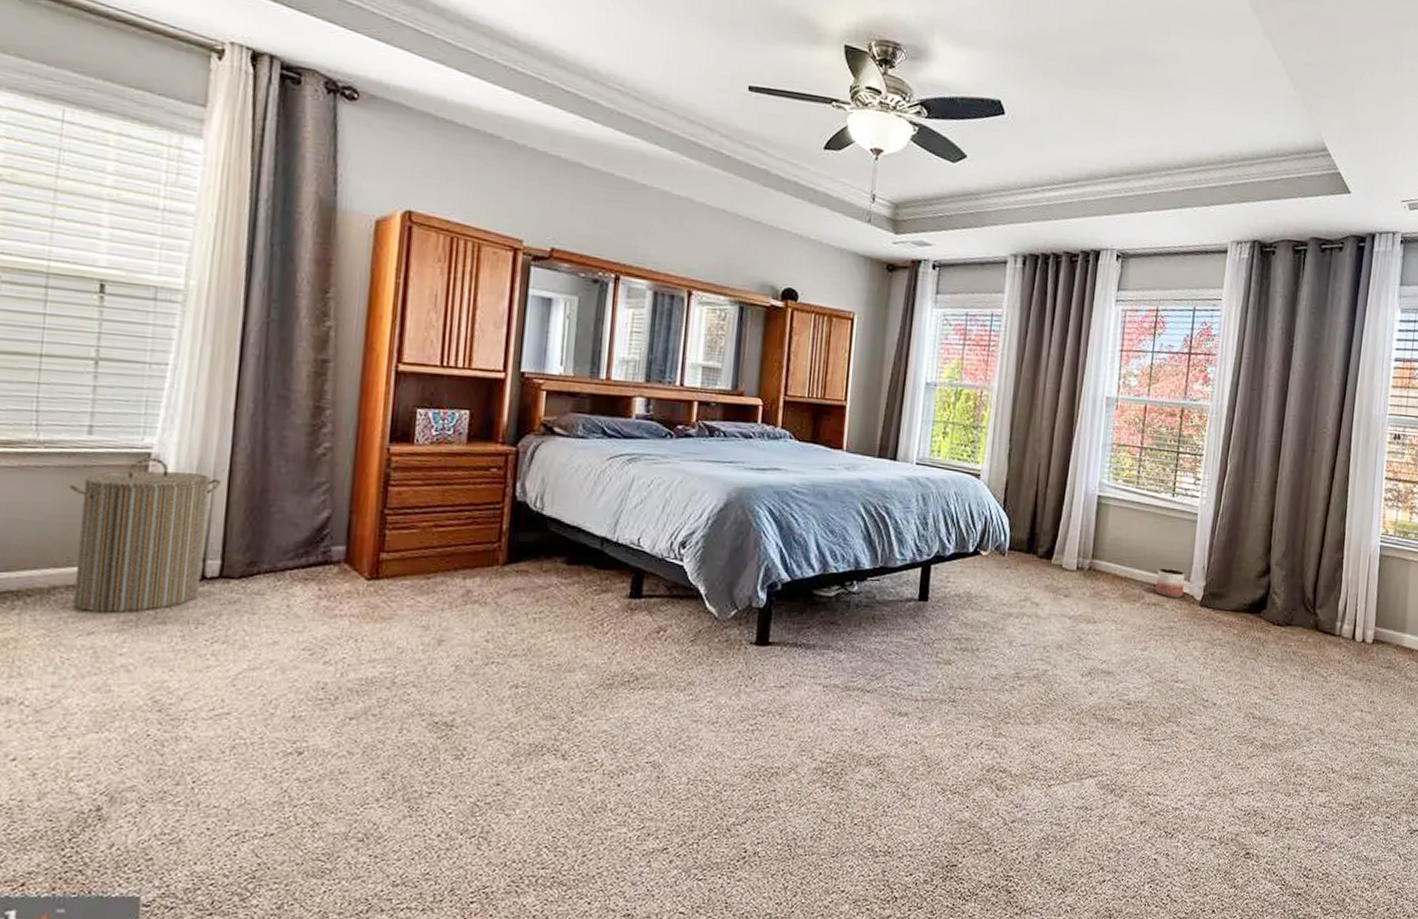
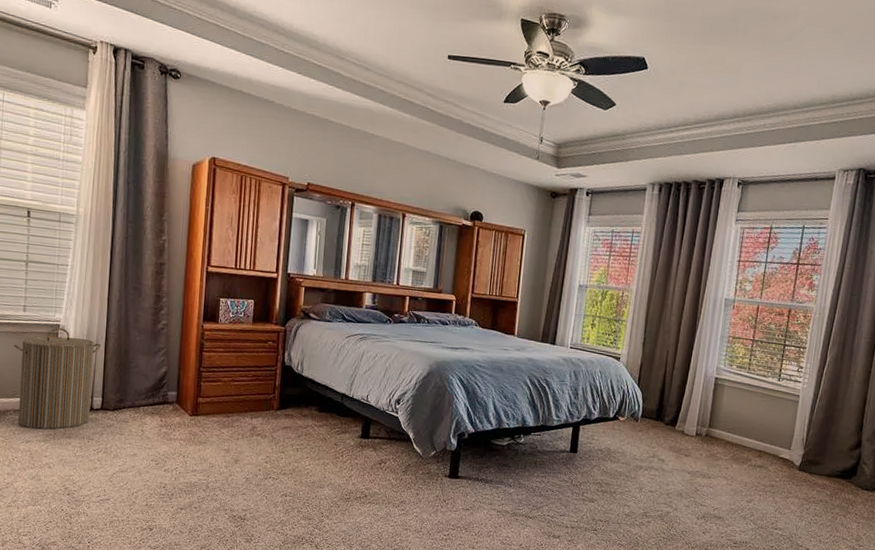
planter: present [1156,568,1185,598] -> none [761,438,787,463]

